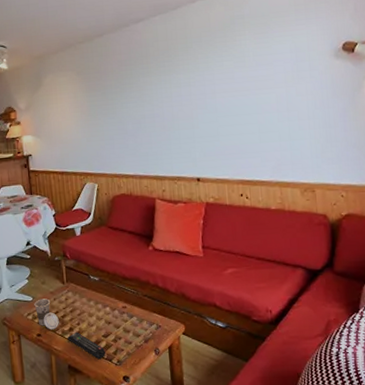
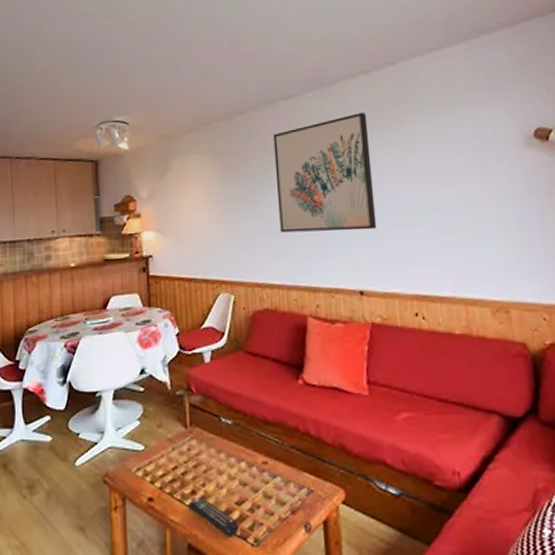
cup: present [34,298,59,329] -> none [146,448,178,492]
wall art: none [126,32,211,134] -> present [273,112,377,233]

